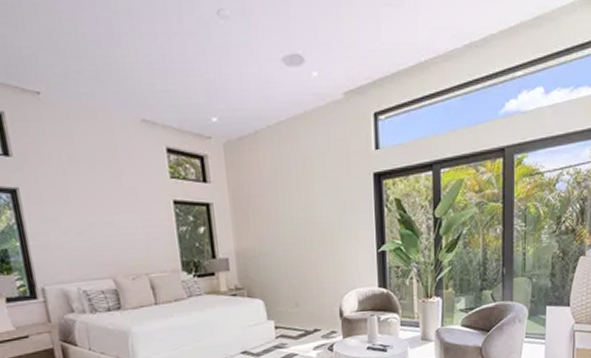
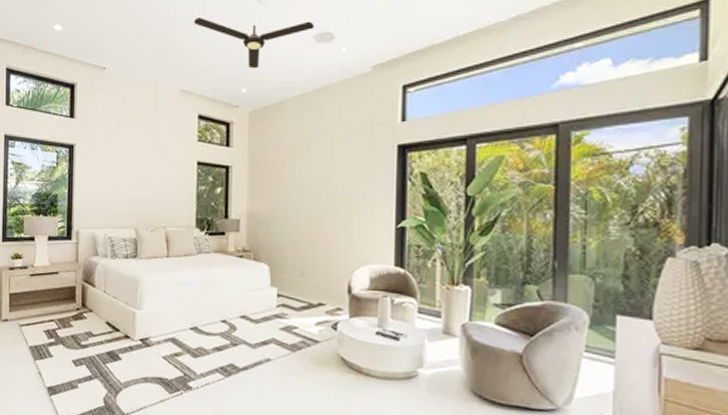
ceiling fan: none [144,32,283,95] -> present [194,18,315,69]

